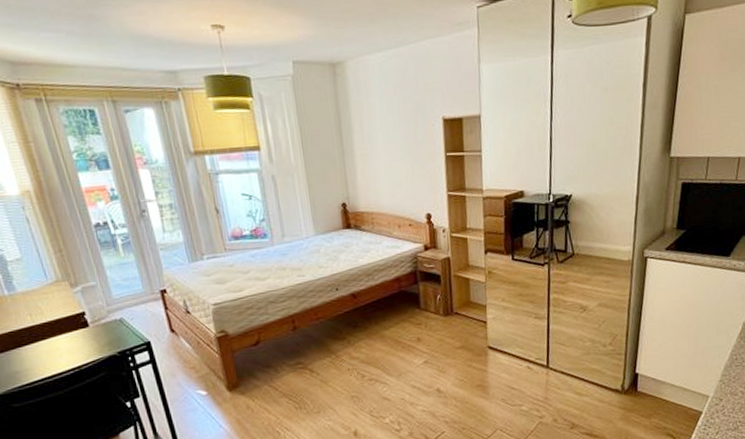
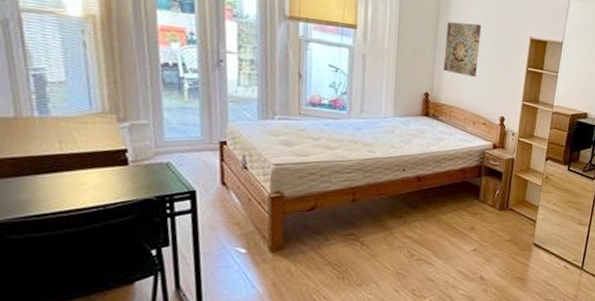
wall art: none [349,116,392,177] -> present [442,21,482,78]

